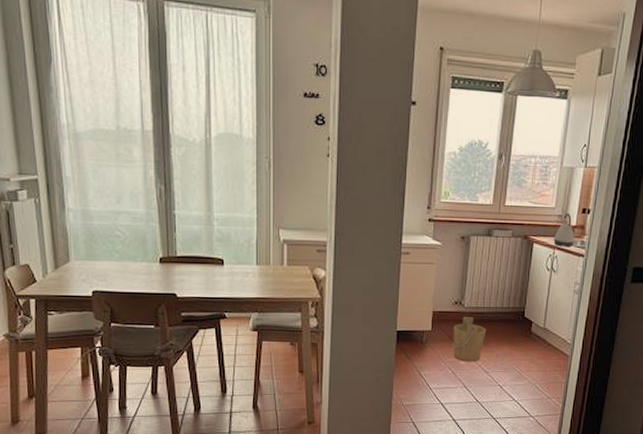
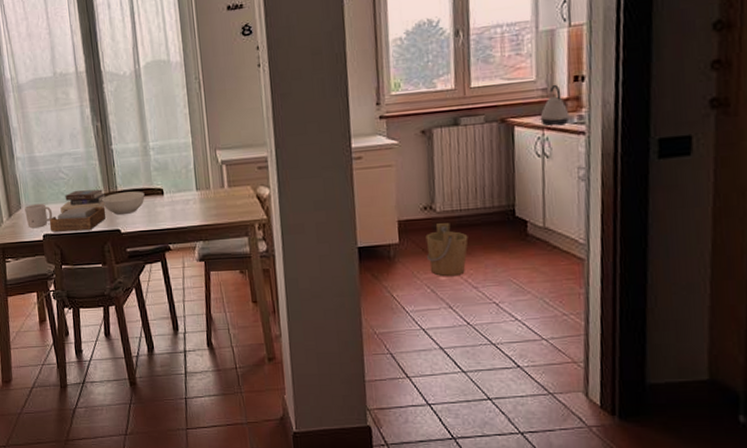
mug: none [73,258,105,284] -> present [24,203,53,229]
napkin holder: none [100,267,163,292] -> present [49,206,107,232]
books: none [114,250,164,272] -> present [60,189,106,214]
bowl: none [160,258,205,280] -> present [102,191,145,216]

